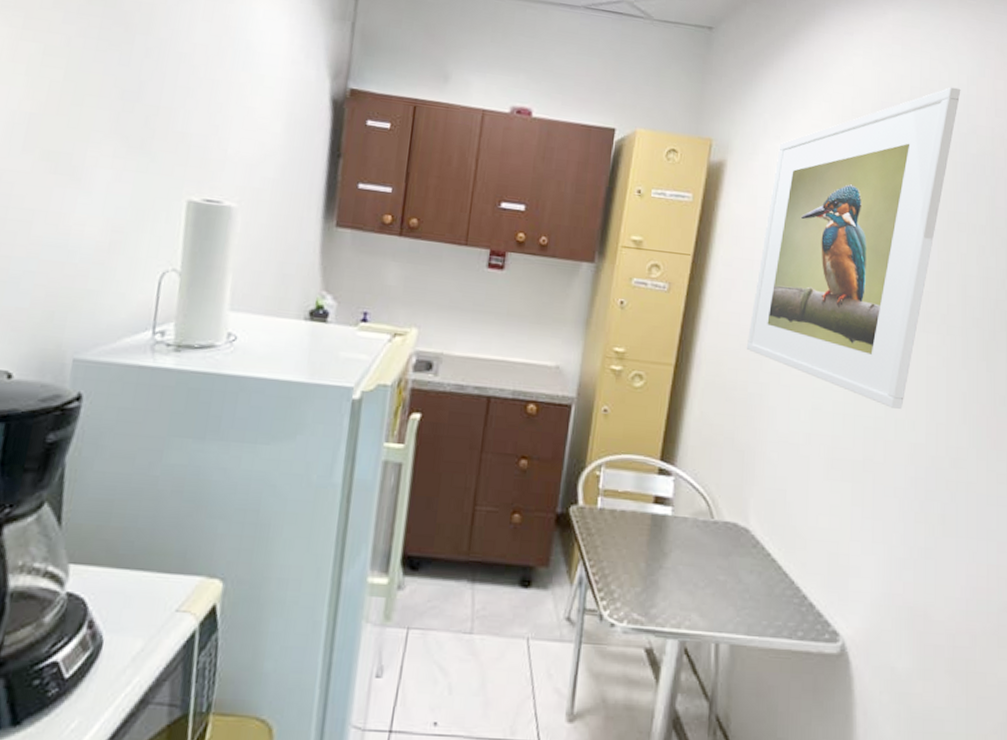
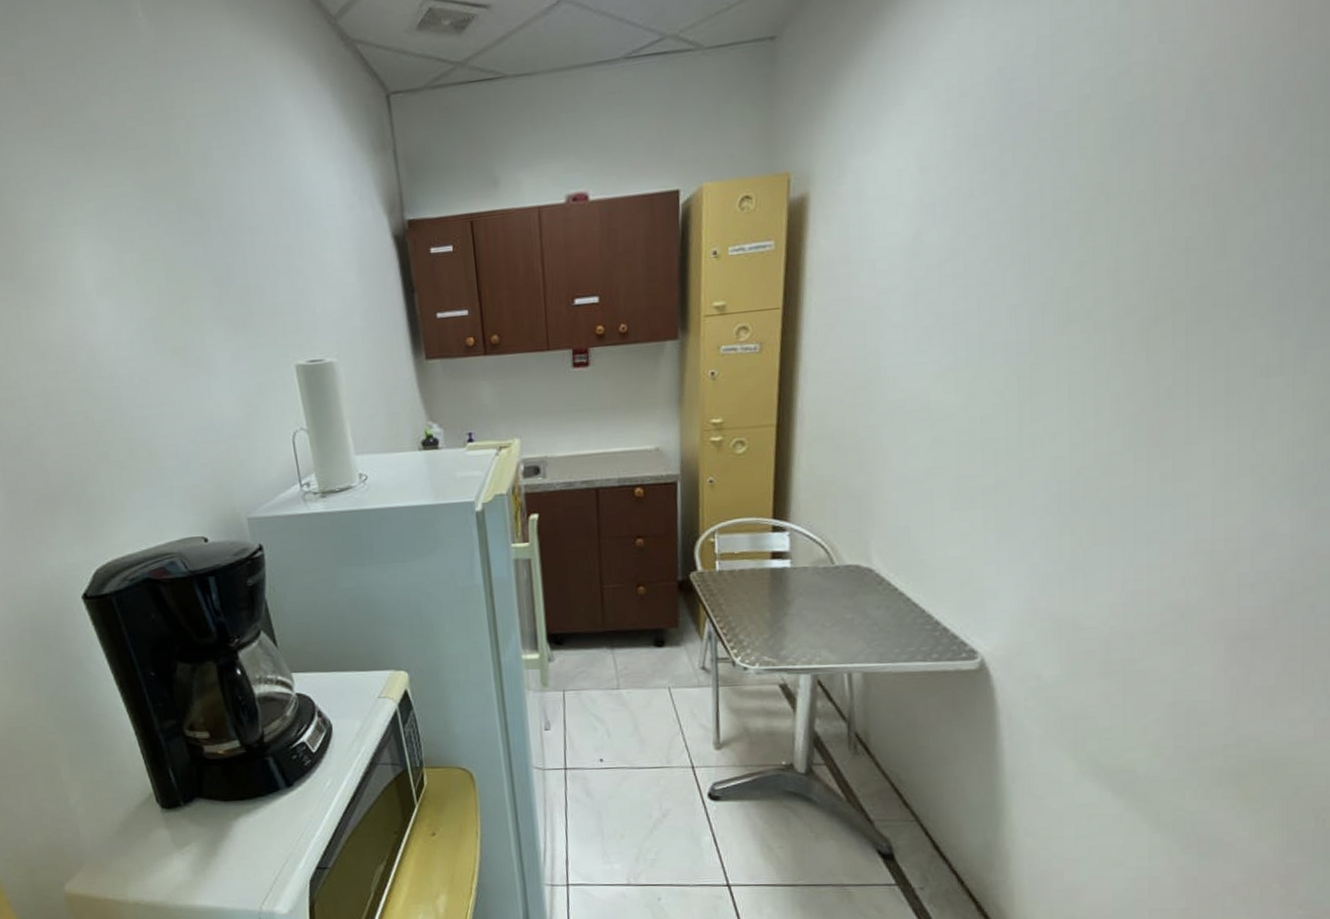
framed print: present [746,87,961,409] -> none [852,19,1108,425]

